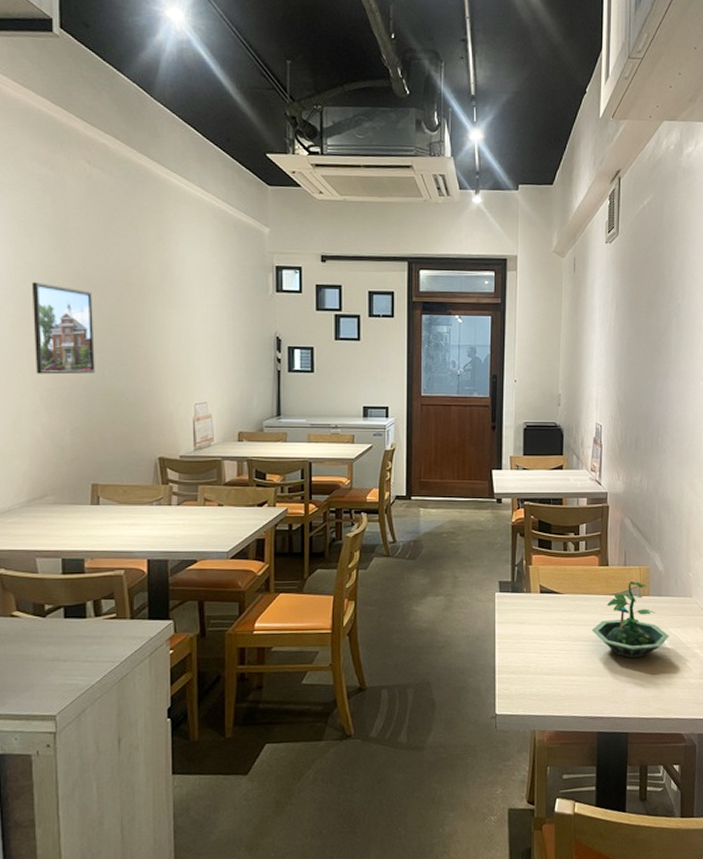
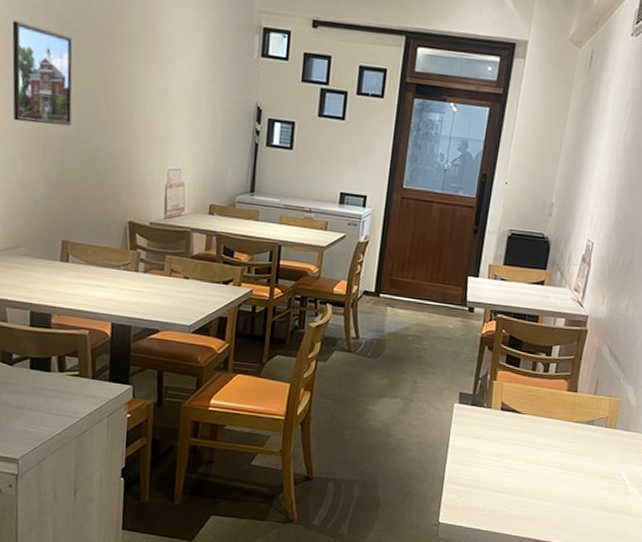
terrarium: present [591,580,669,658] -> none [549,410,630,490]

